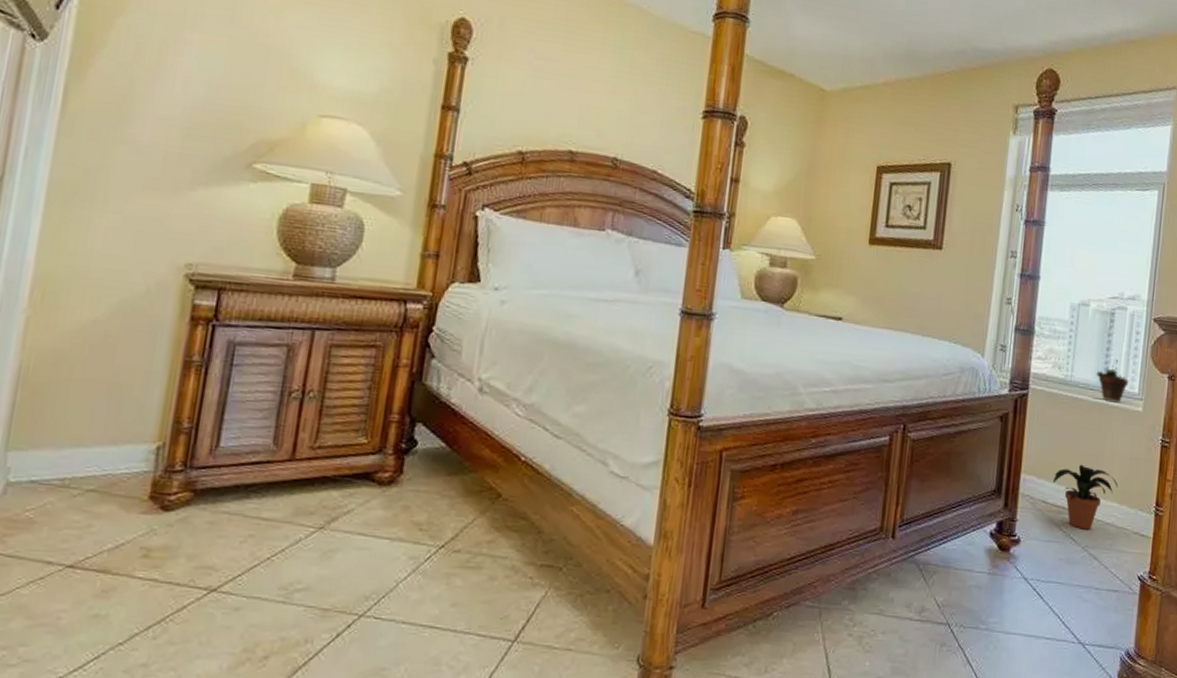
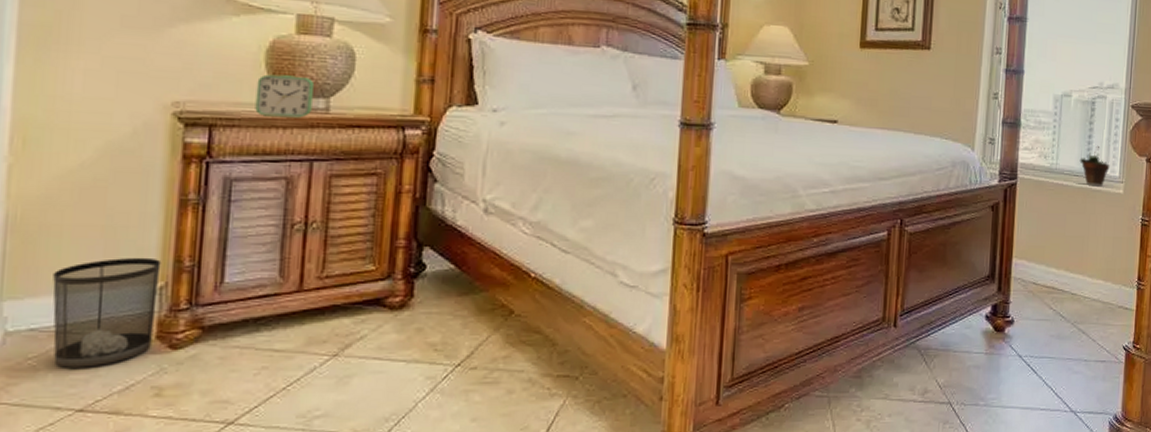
waste bin: none [49,415,161,524] -> present [52,257,162,368]
alarm clock: none [263,241,322,287] -> present [255,74,314,118]
potted plant: present [1053,464,1119,530] -> none [1043,246,1103,307]

